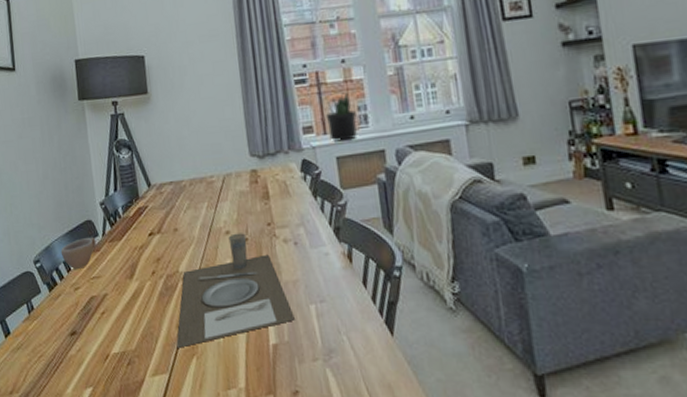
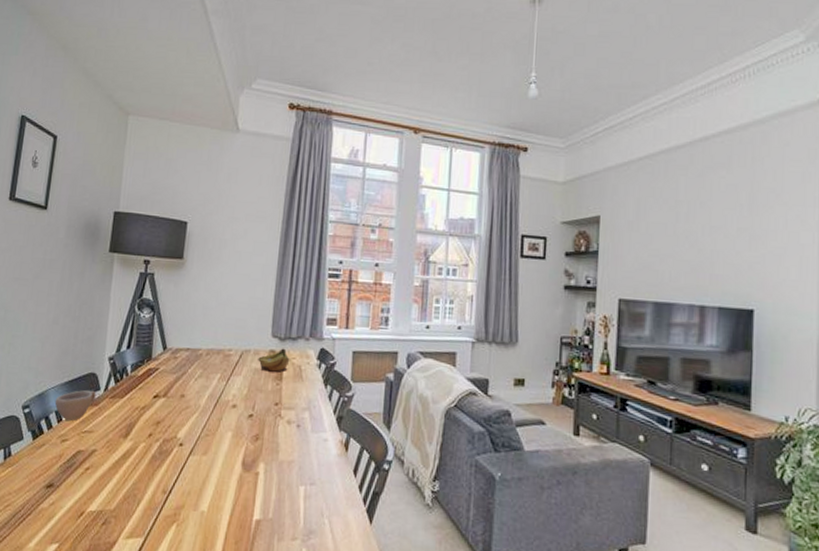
place setting: present [176,233,295,348] -> none [158,408,283,513]
fruit: none [241,166,274,193] -> present [258,348,290,374]
planter: present [324,91,357,142] -> none [350,292,379,338]

